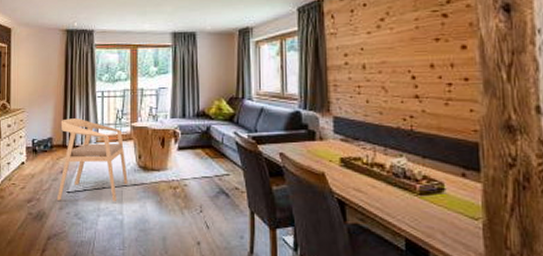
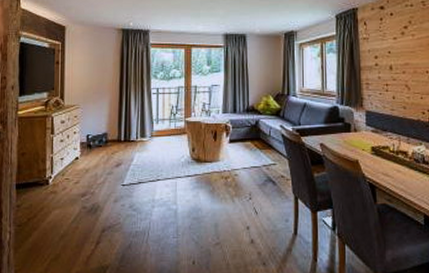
armchair: present [56,118,128,202] -> none [111,114,182,193]

